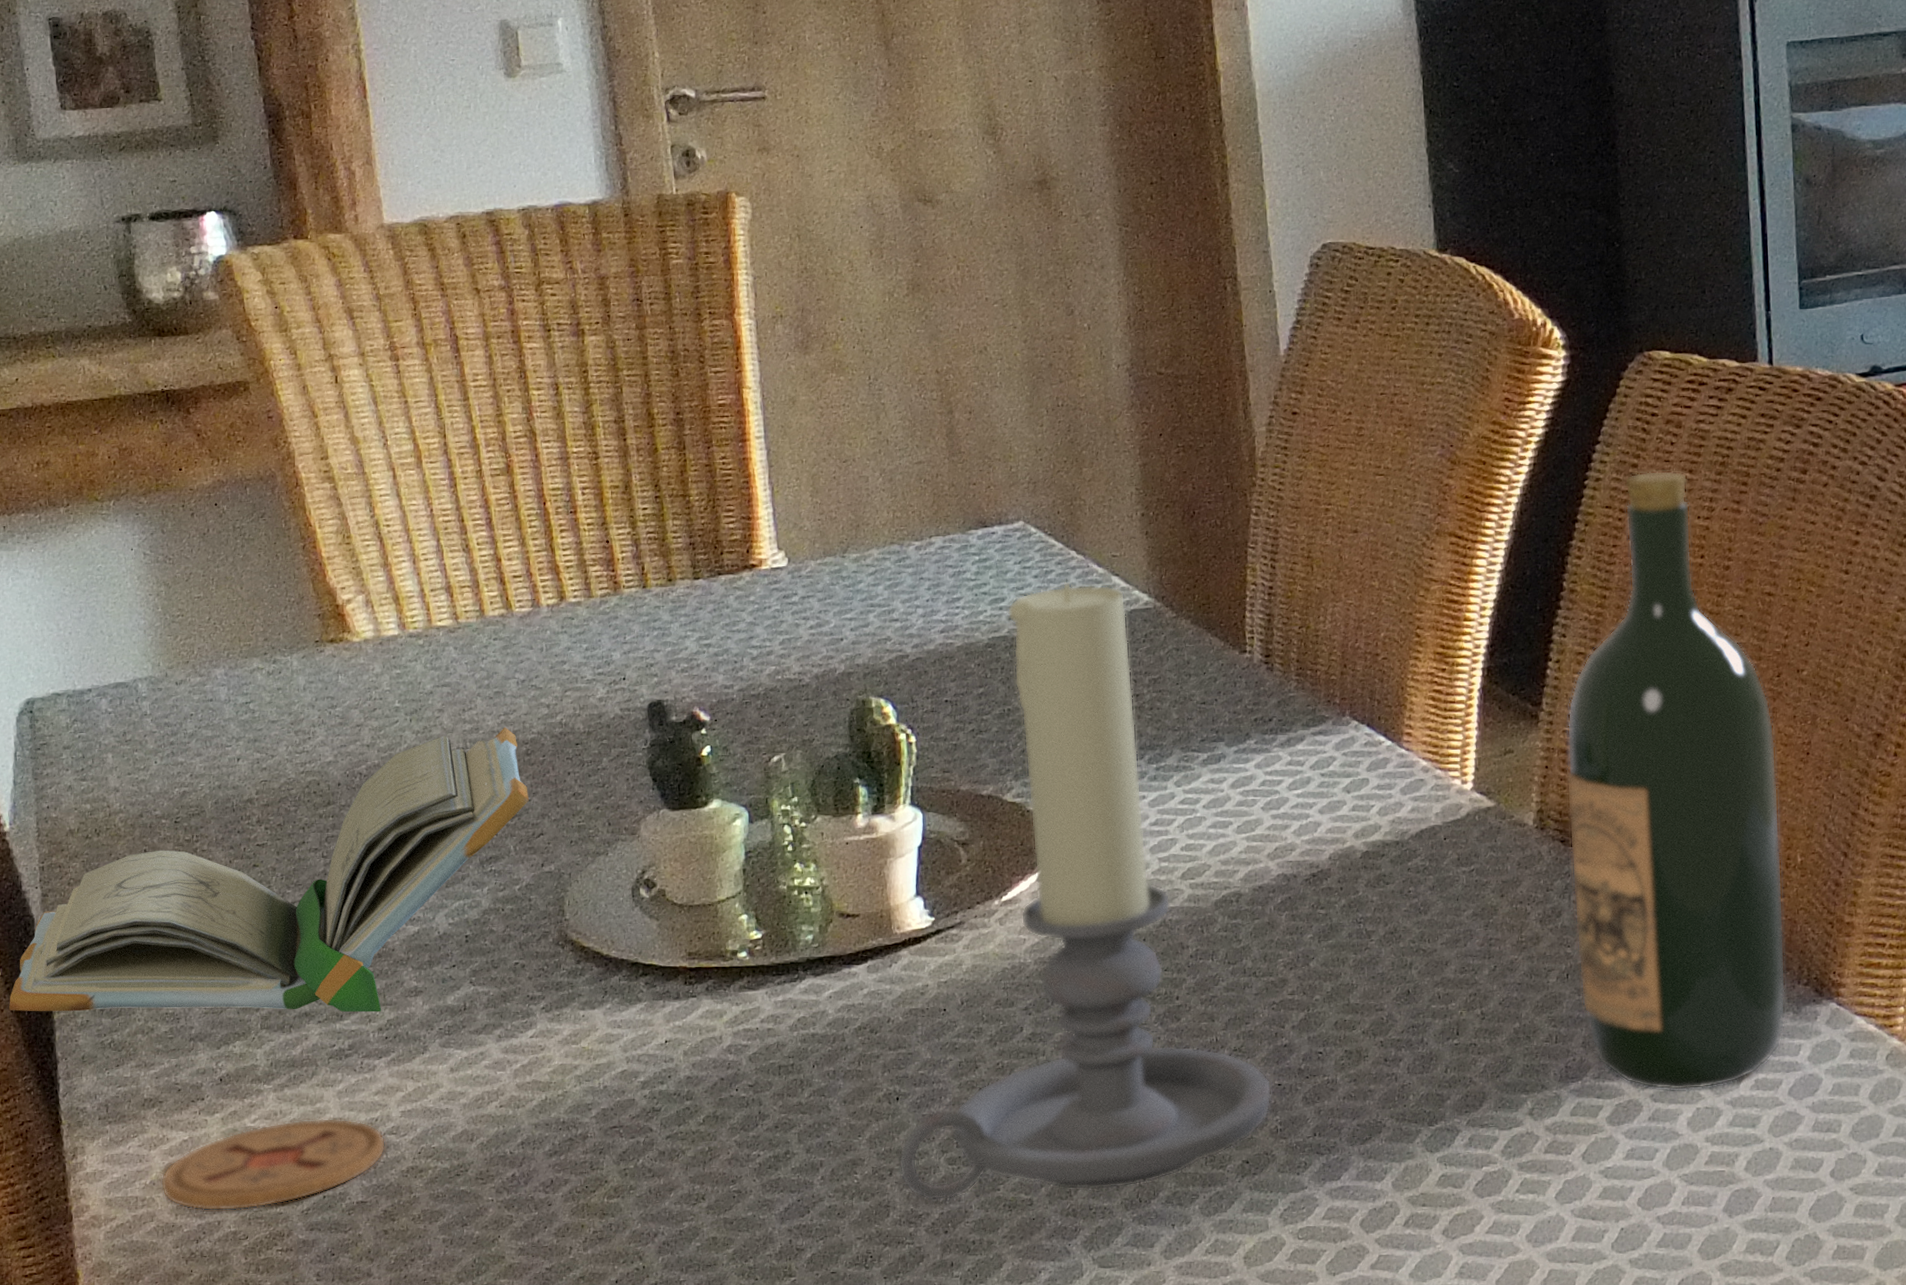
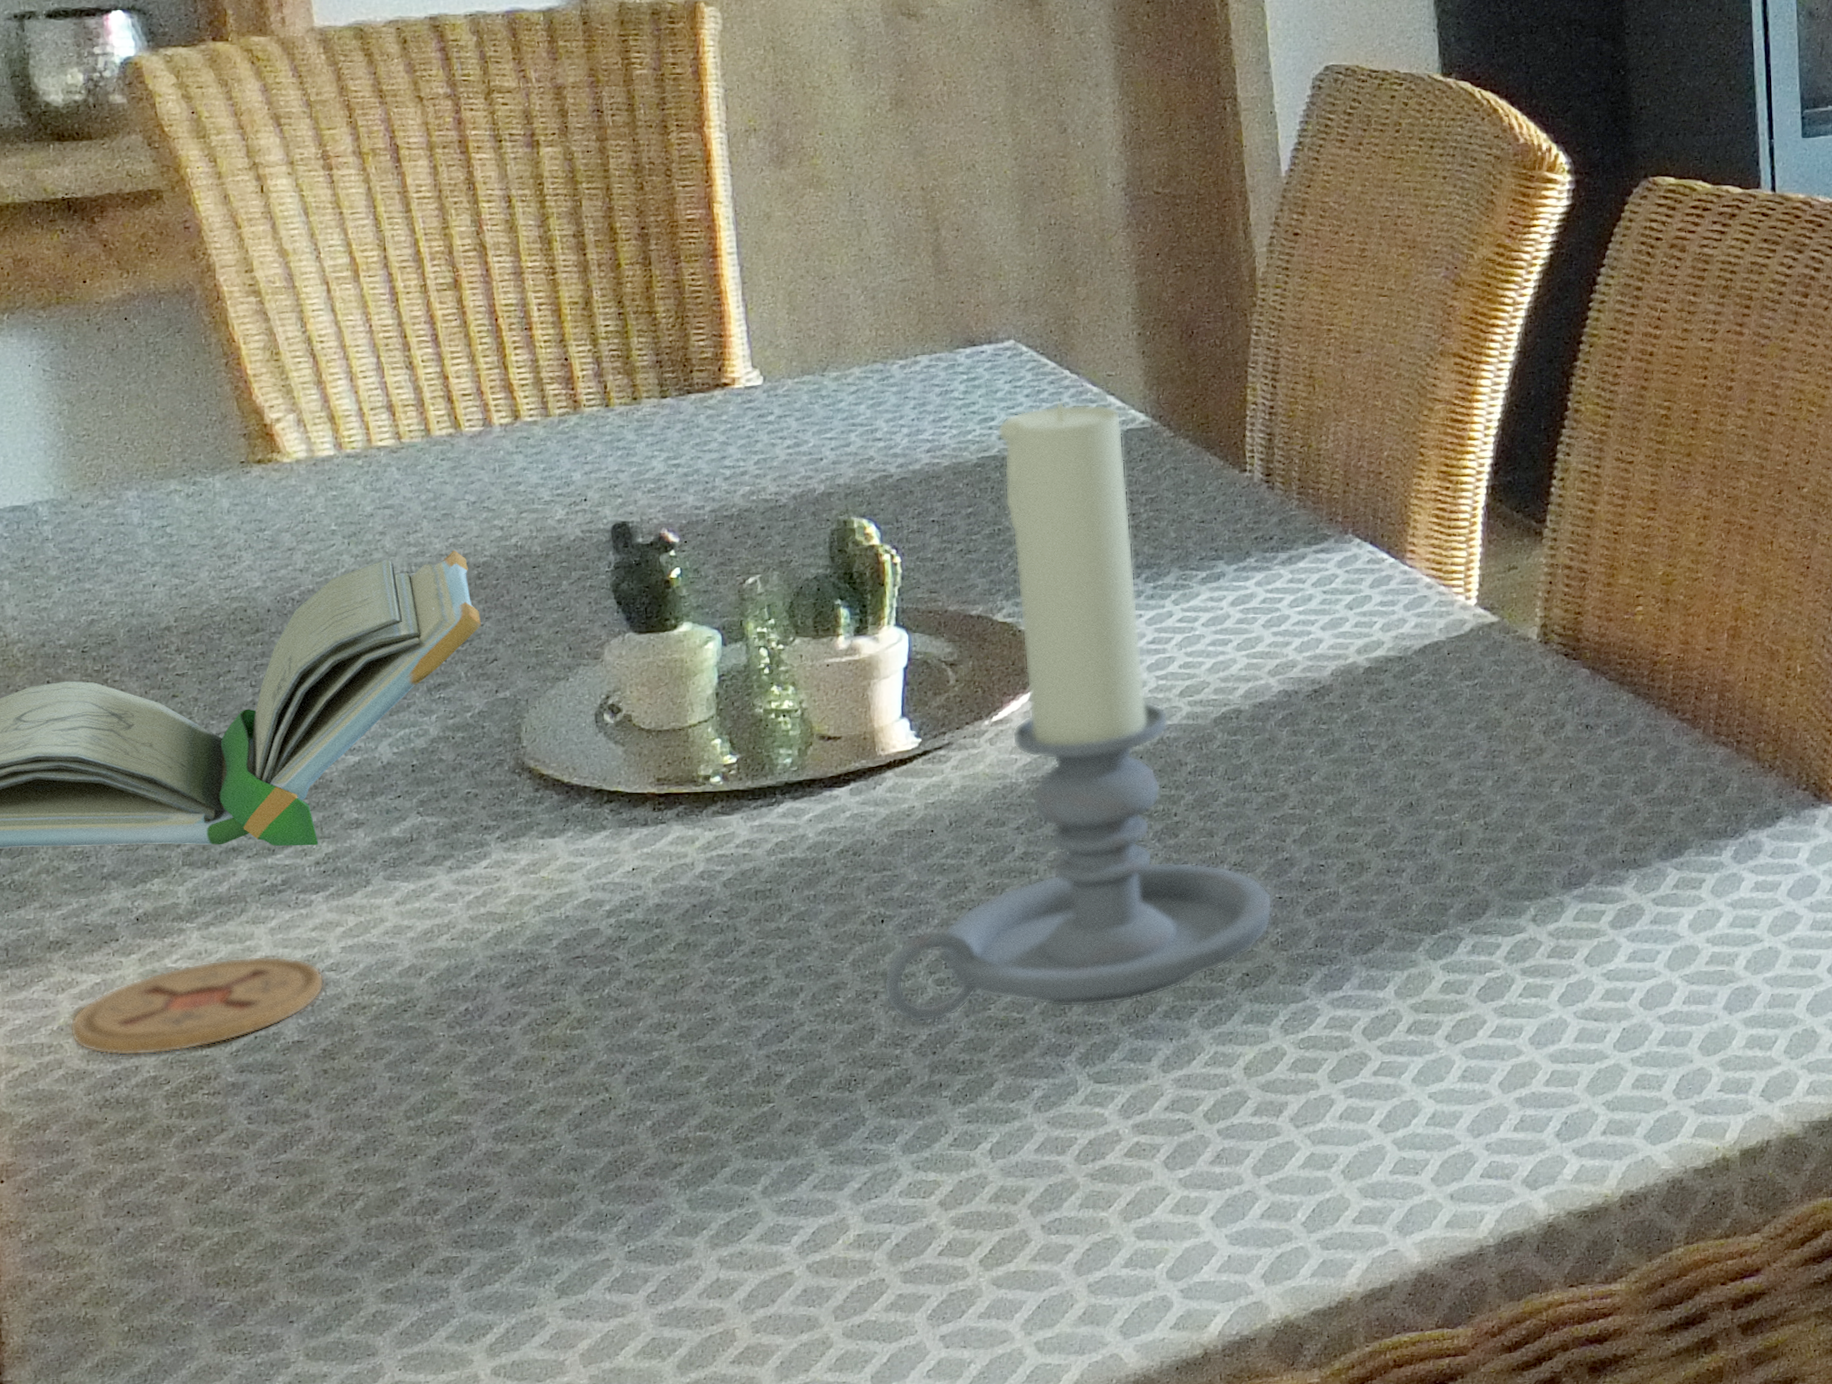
wine bottle: present [1566,470,1786,1091] -> none [1570,293,1786,895]

